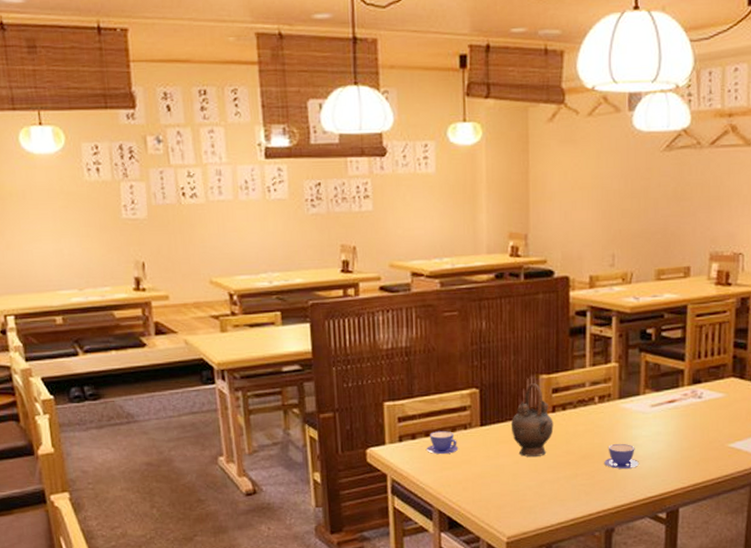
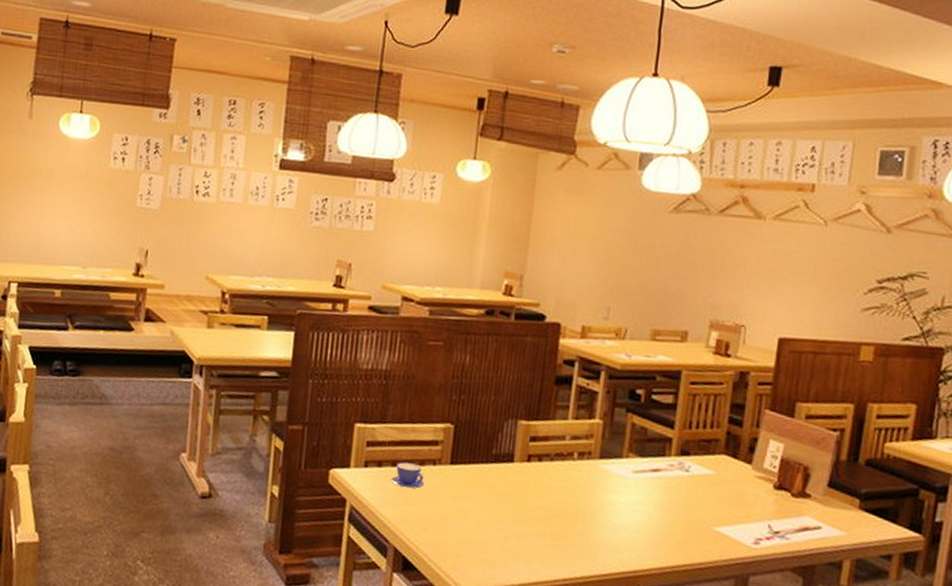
teapot: present [510,383,554,458] -> none [482,427,528,507]
teacup: present [604,443,639,469] -> none [577,506,614,537]

